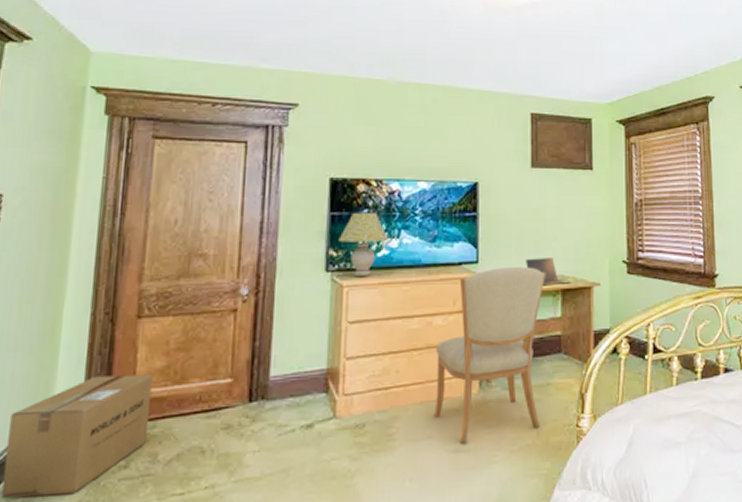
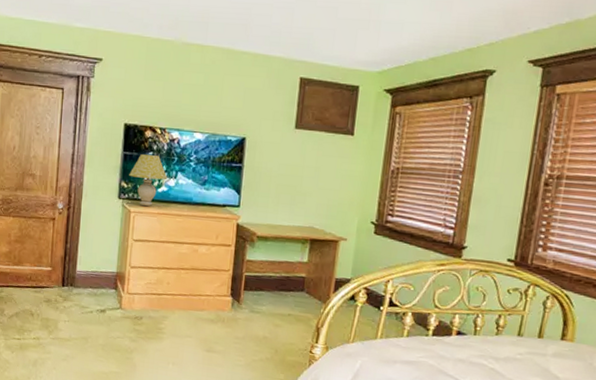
chair: present [434,266,546,445] -> none [194,213,298,348]
laptop: present [526,258,572,286] -> none [281,208,321,235]

